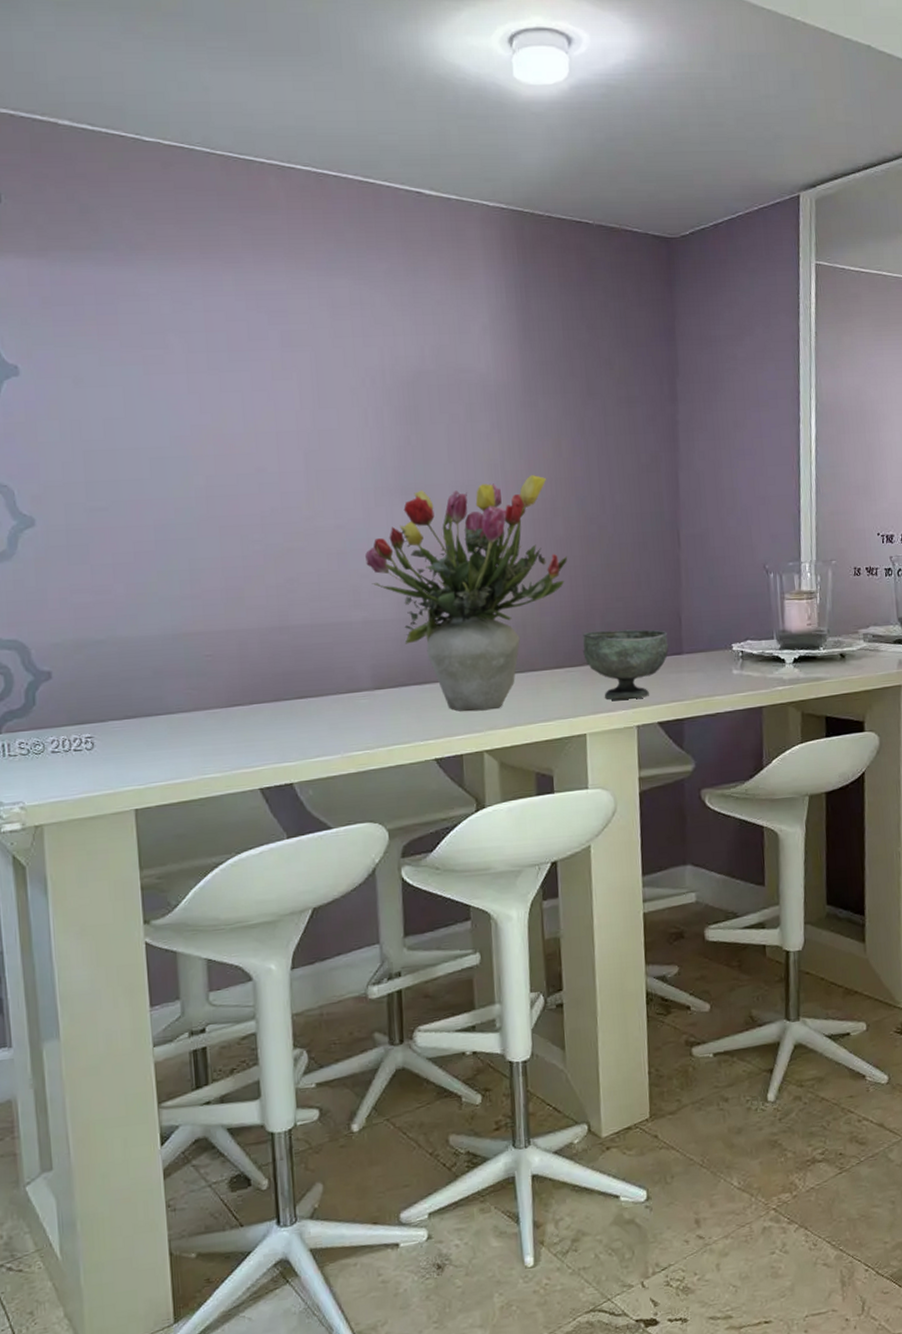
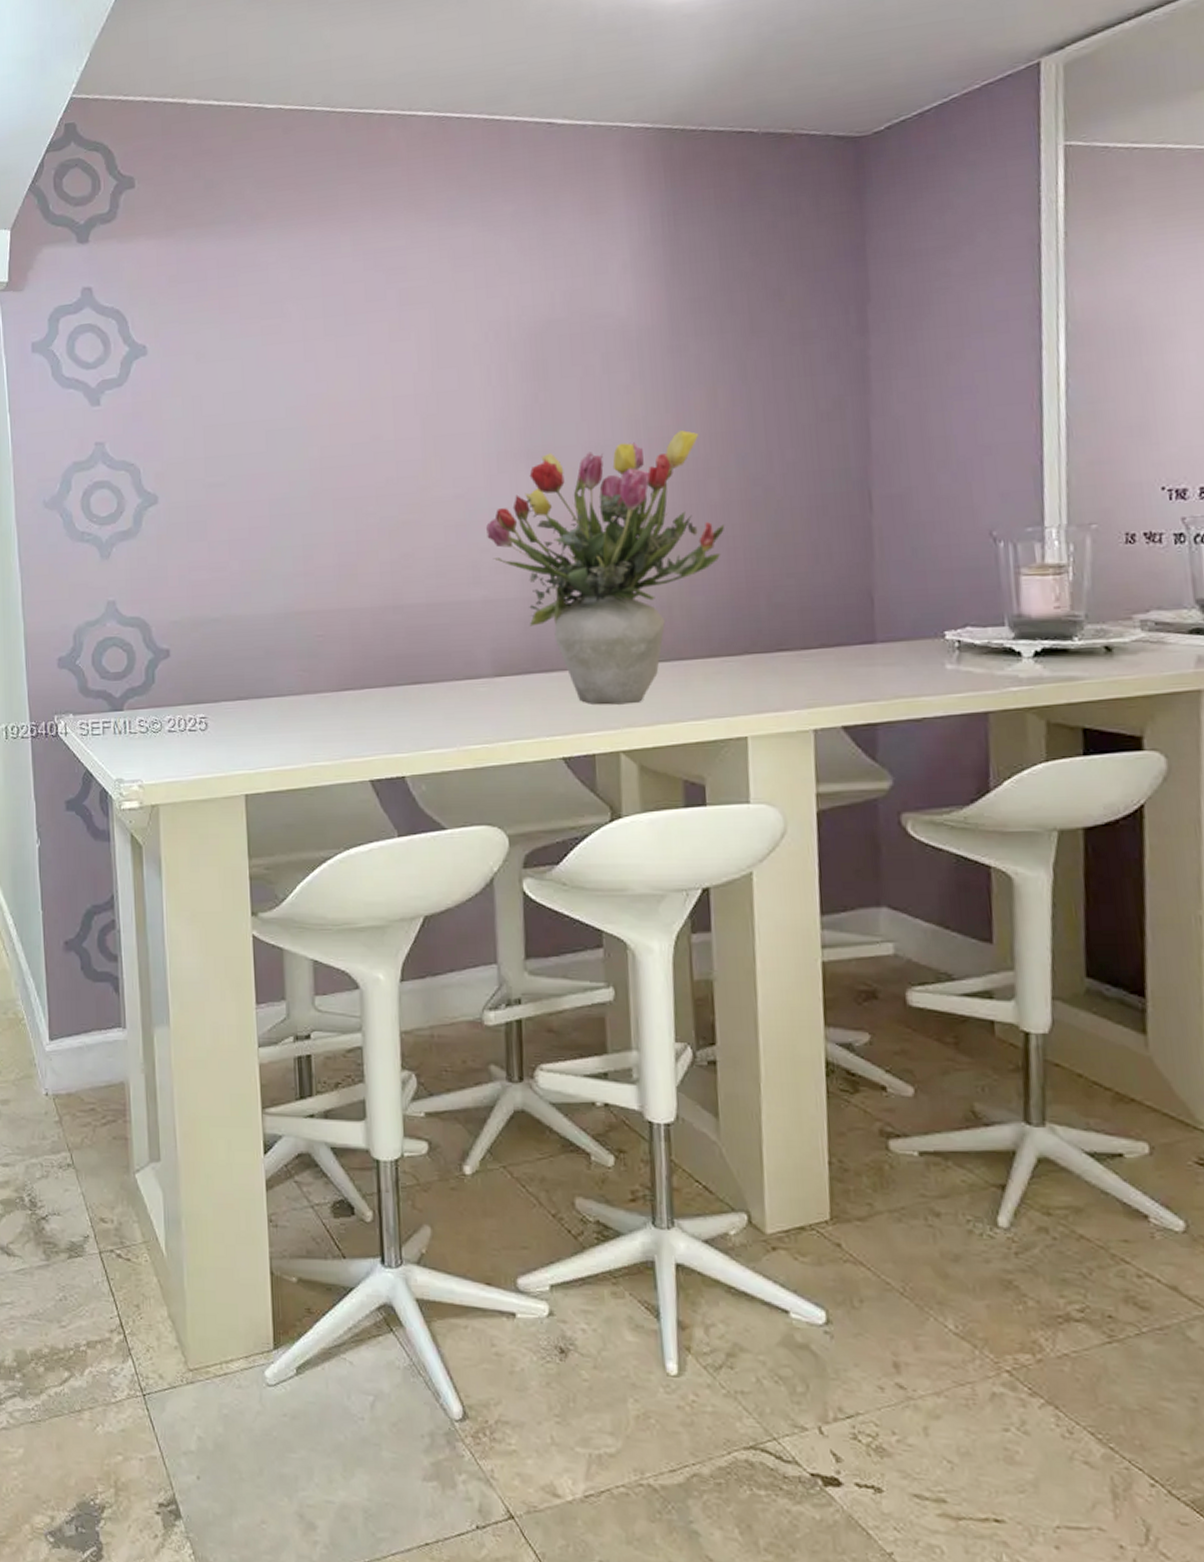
bowl: present [583,629,669,701] -> none [743,612,857,698]

